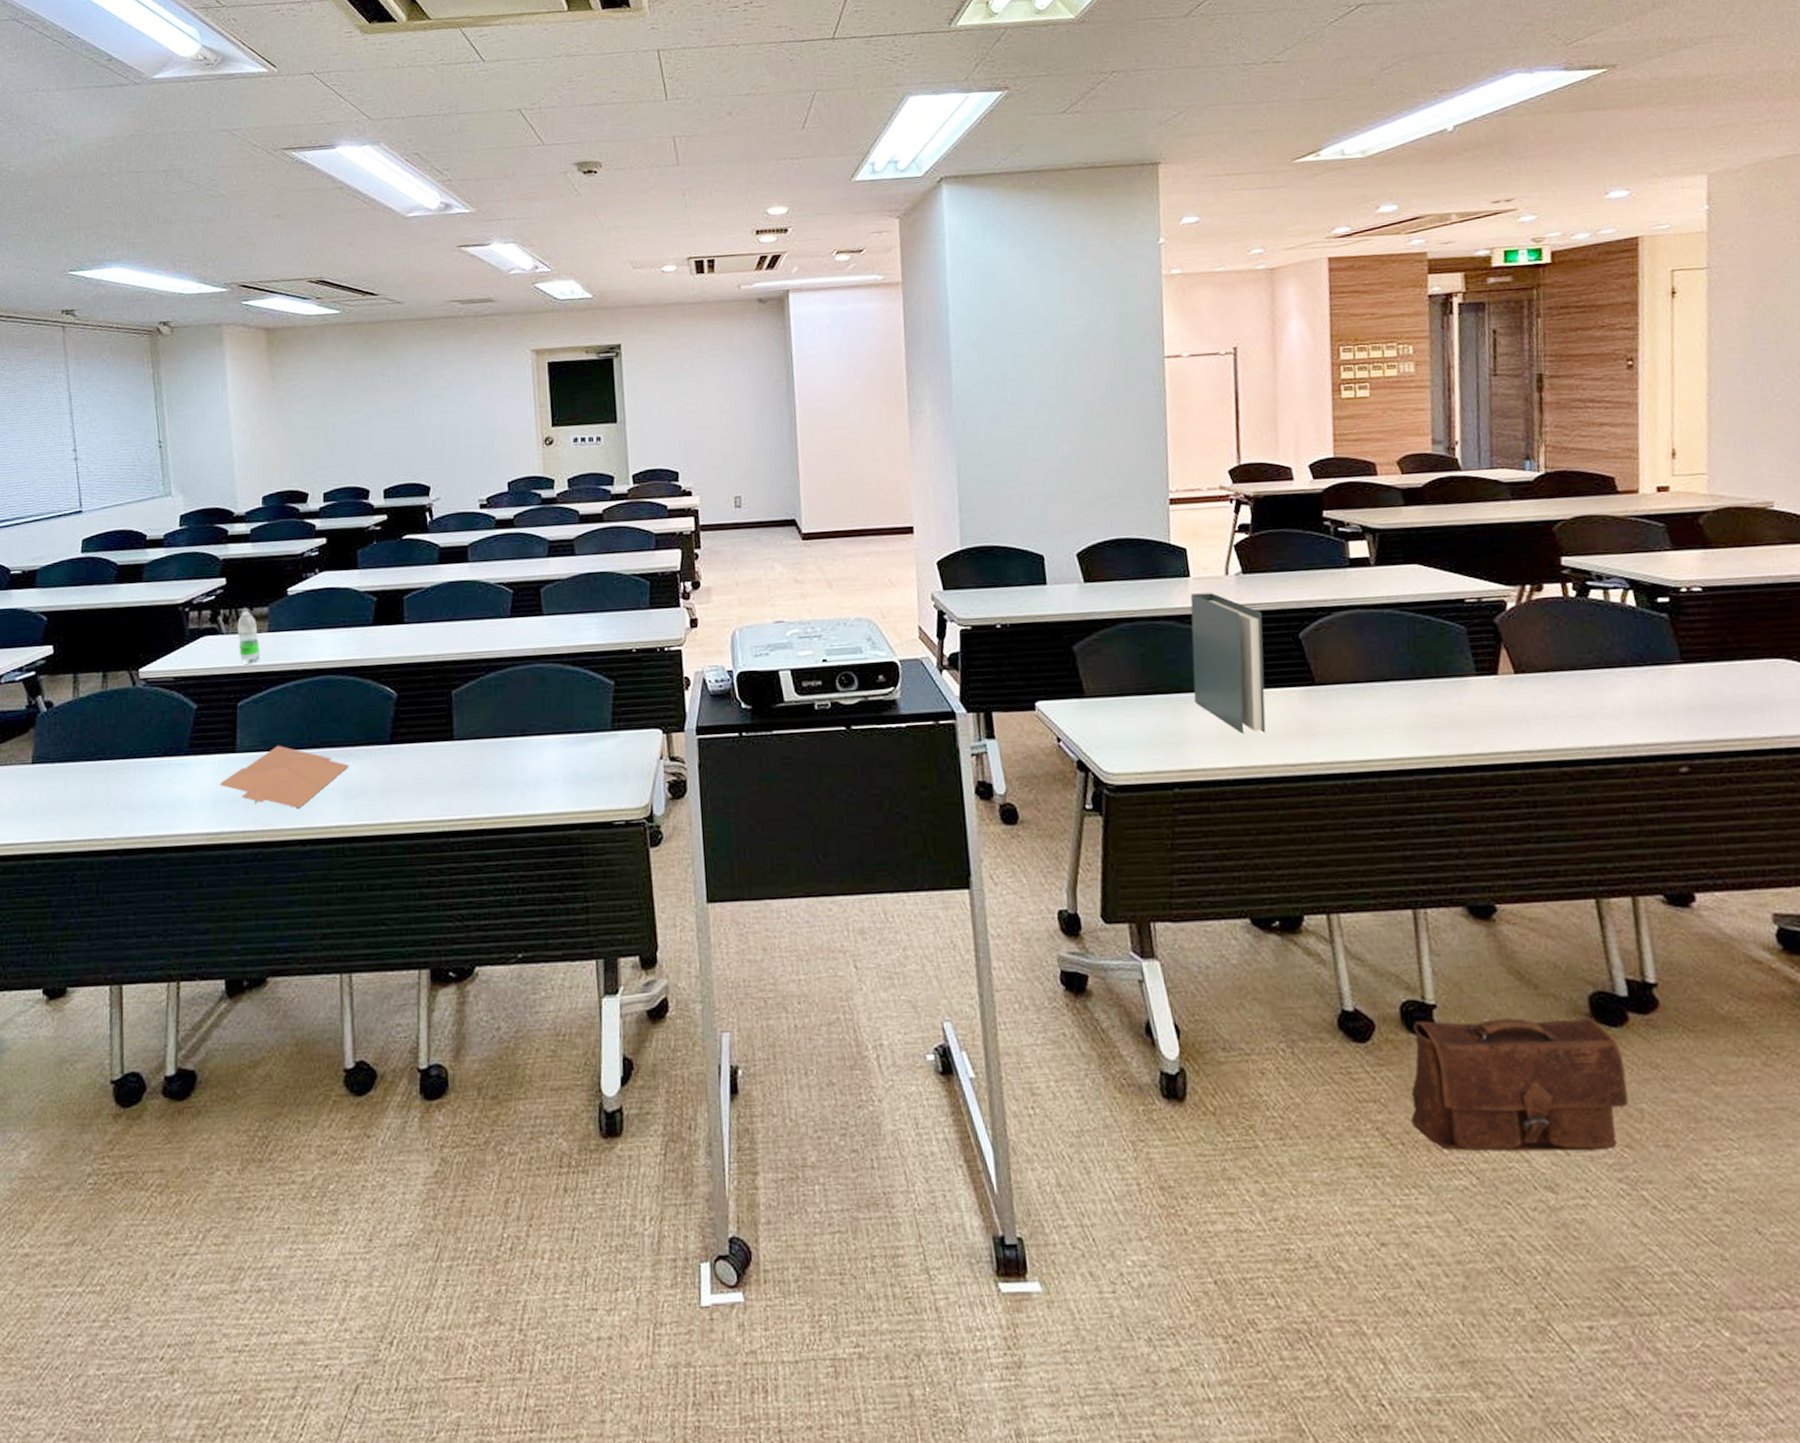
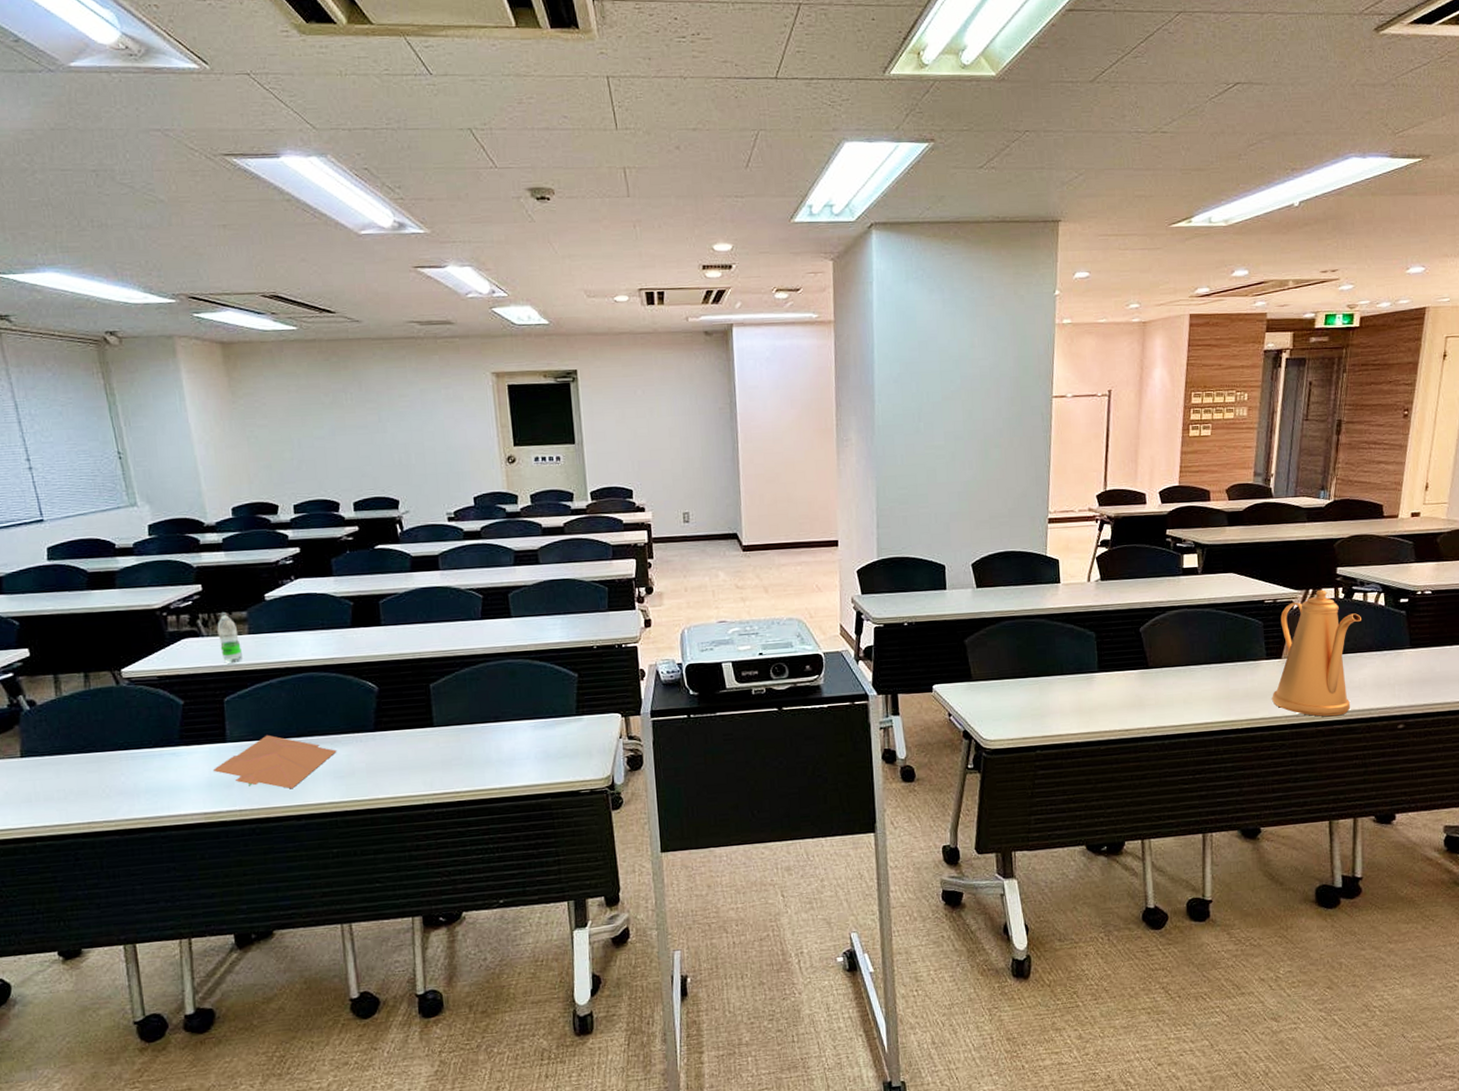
binder: present [1190,592,1266,734] -> none [1056,596,1113,707]
briefcase: present [1410,1018,1629,1152] -> none [1186,903,1334,999]
coffee pot: none [1489,585,1607,754] -> present [1272,589,1361,717]

